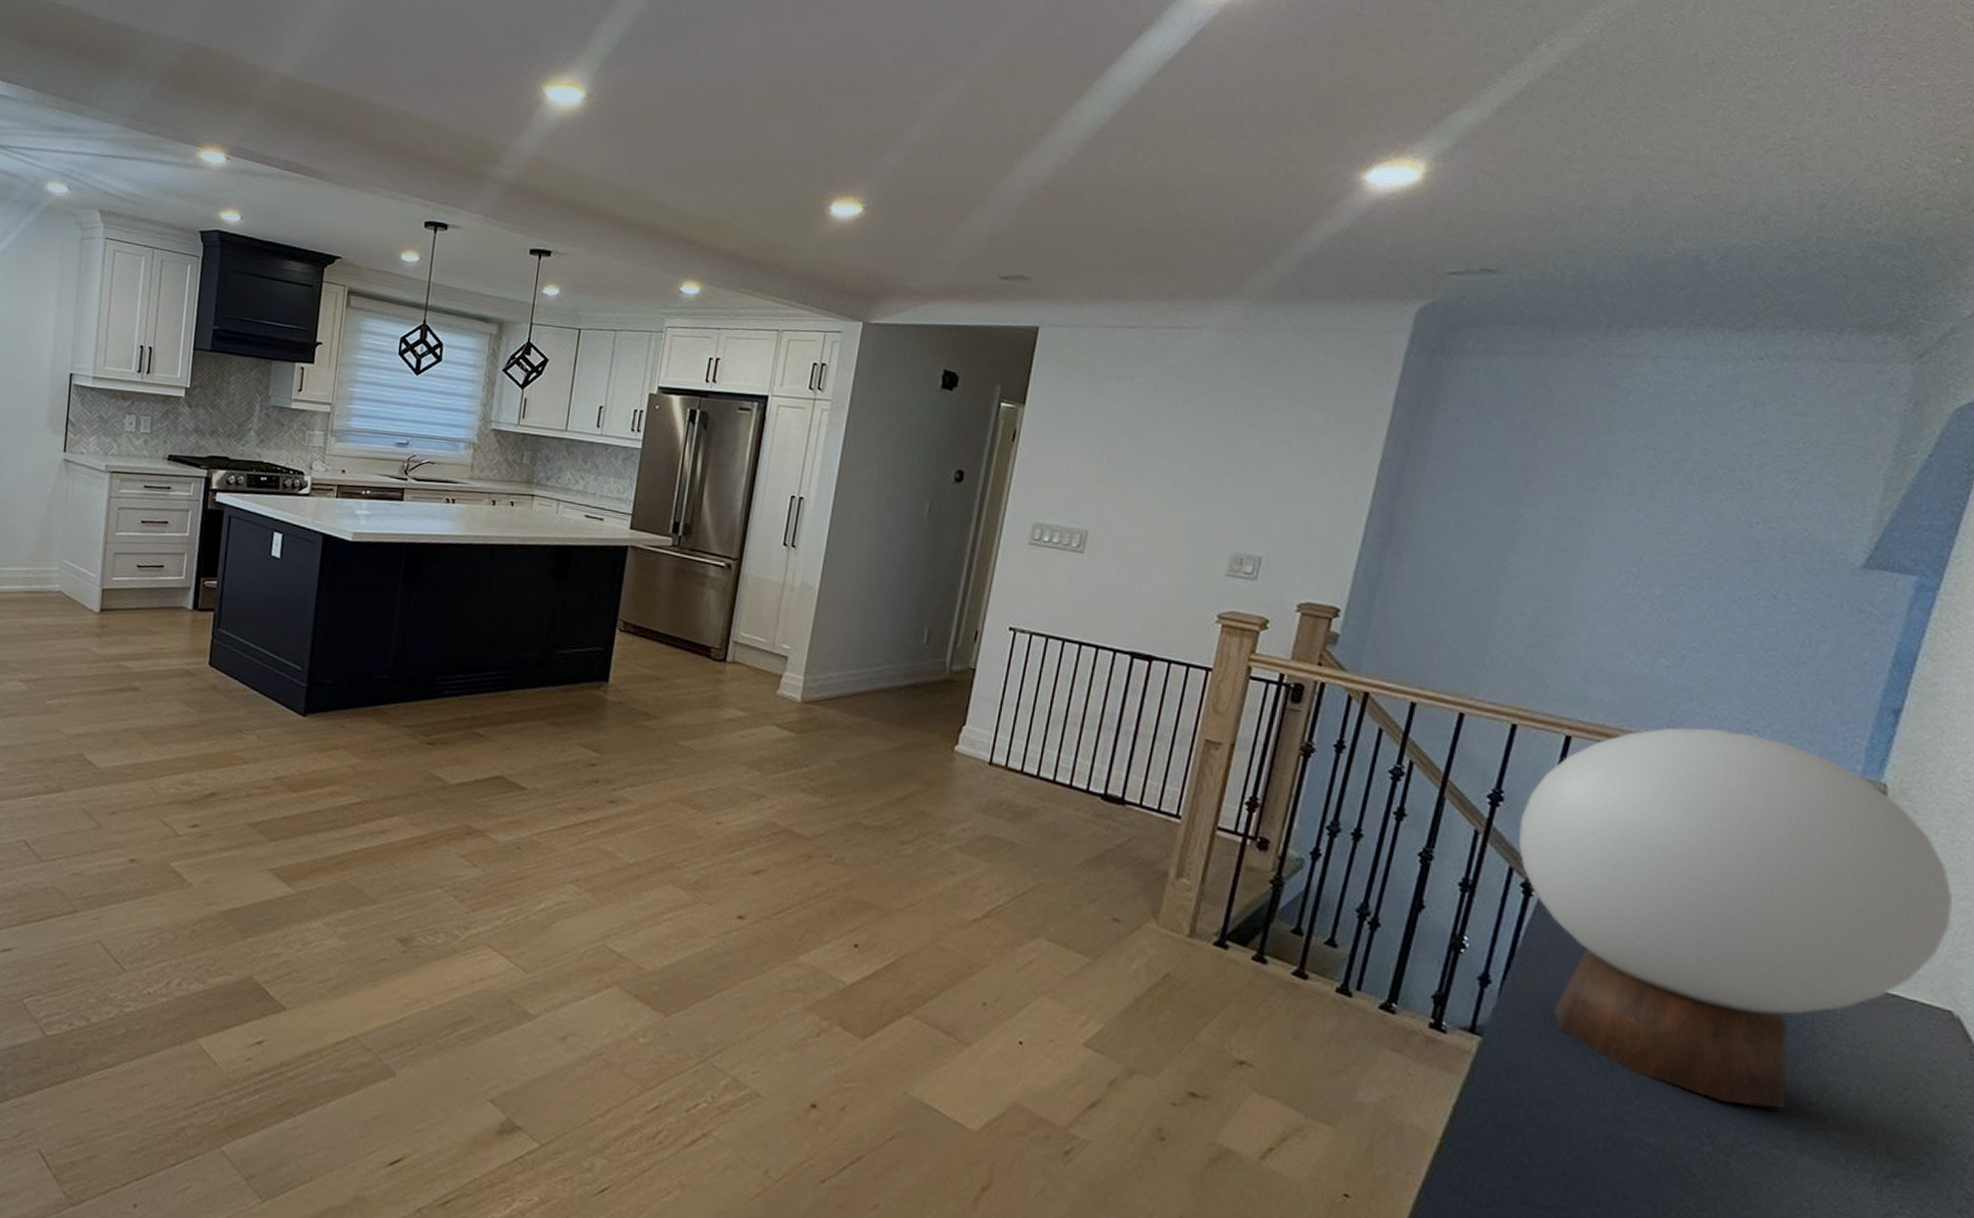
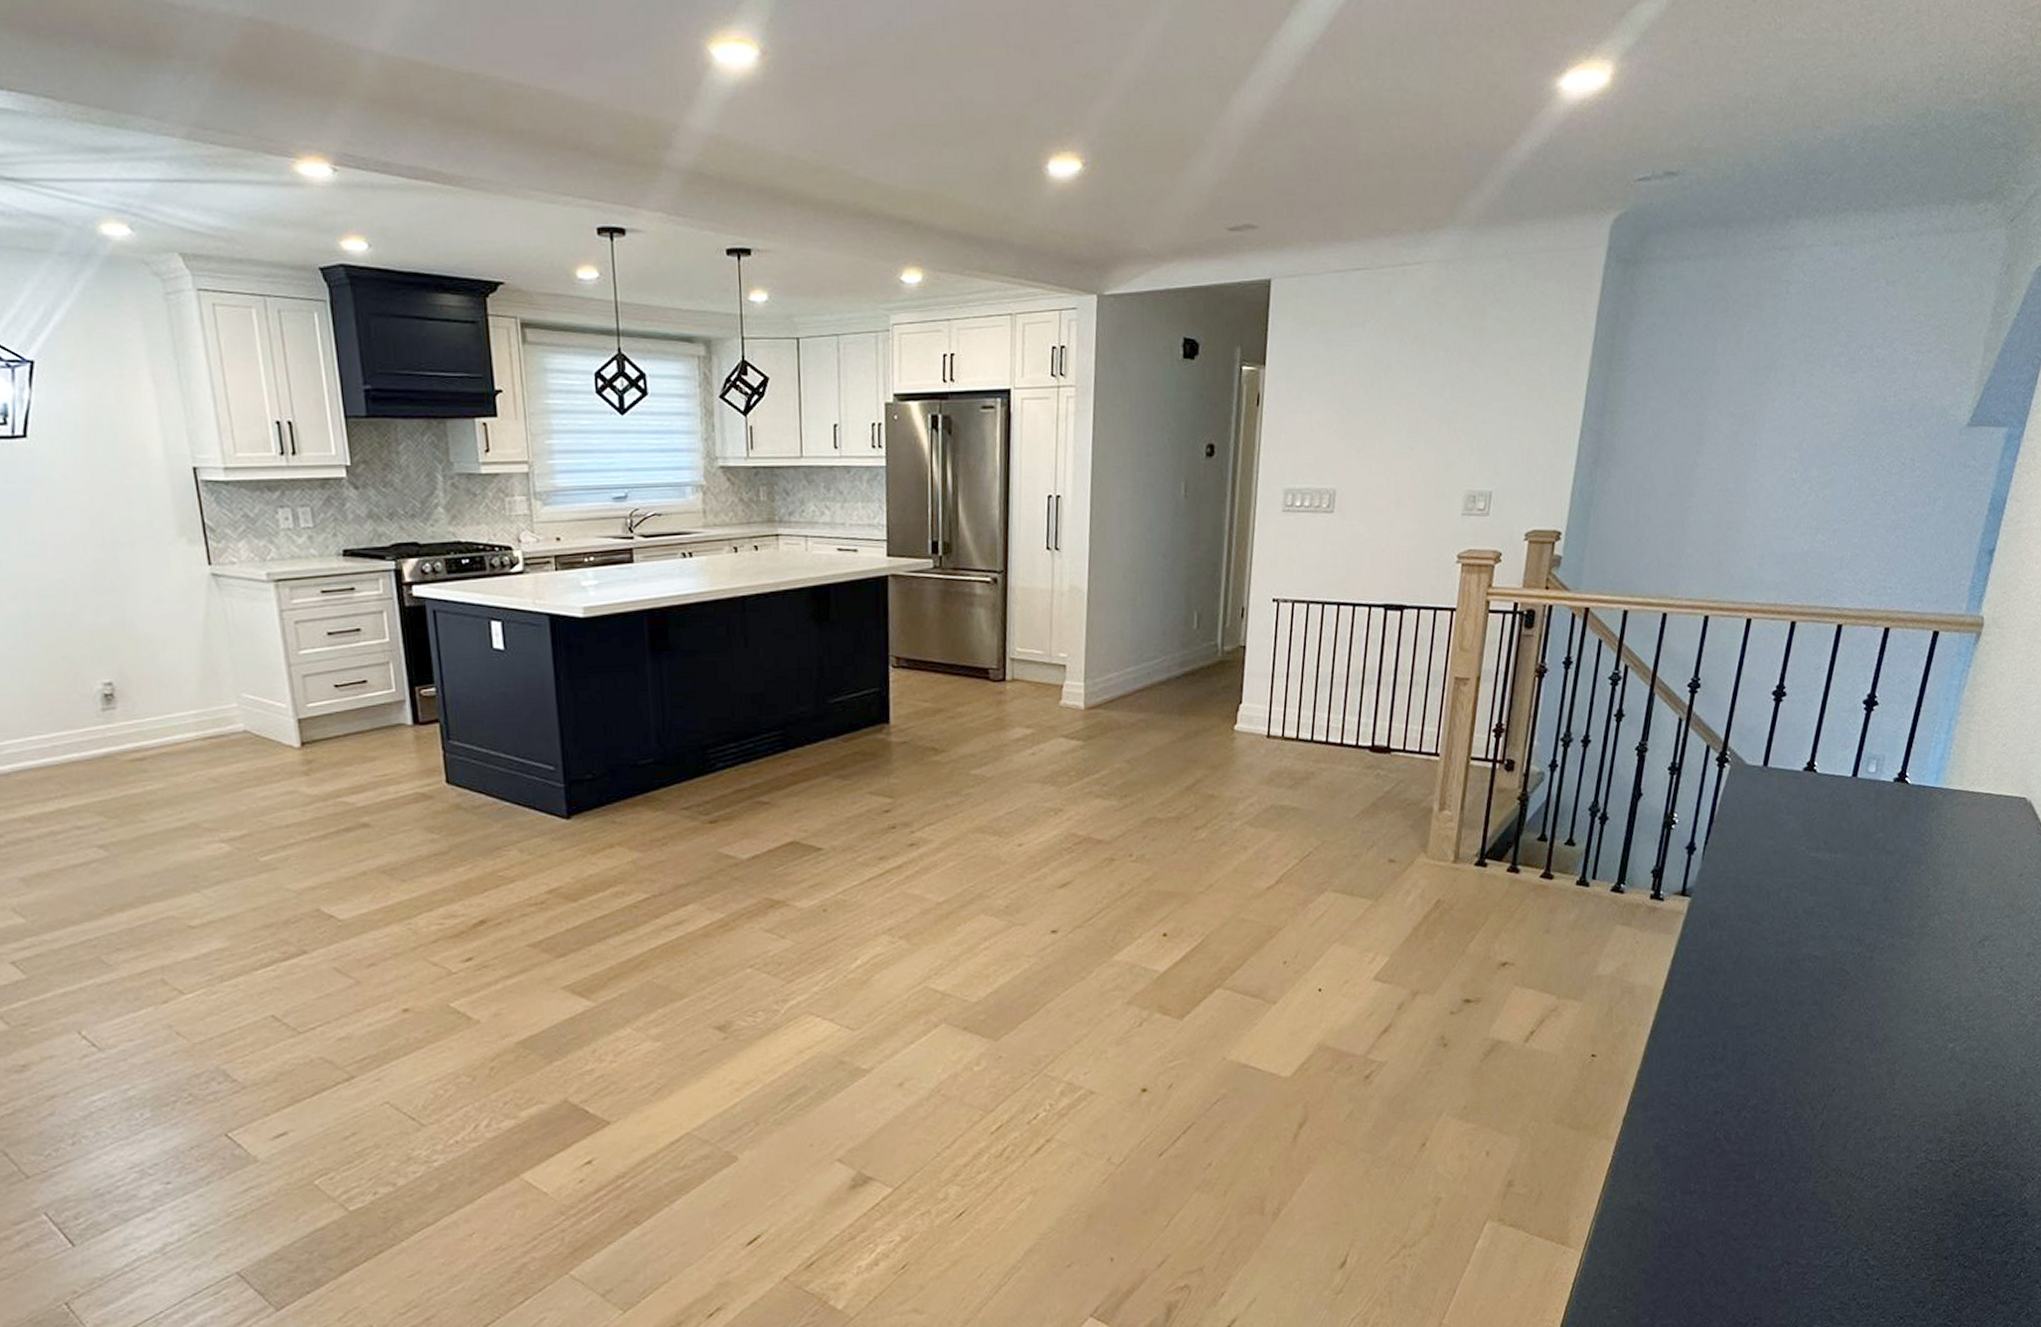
table lamp: present [1518,727,1953,1109] -> none [1713,590,2028,910]

